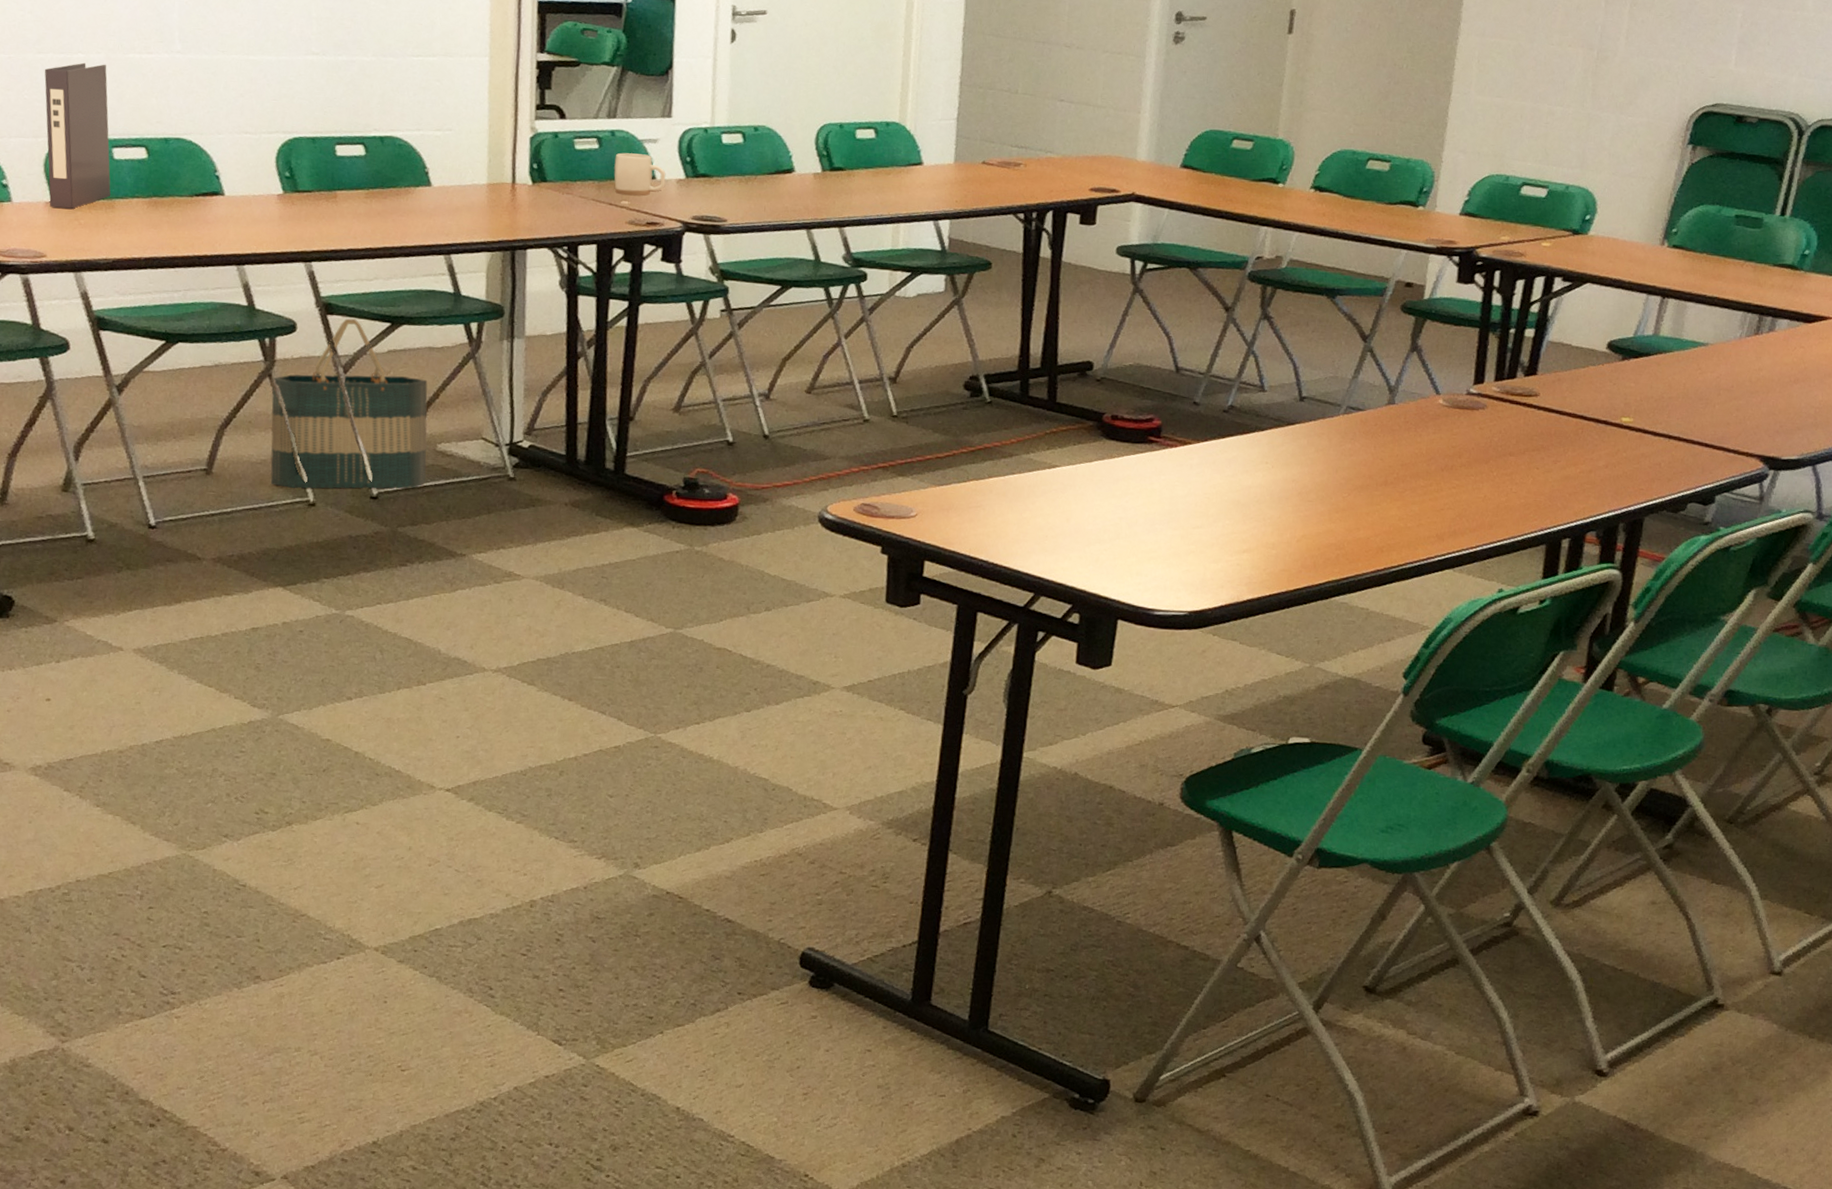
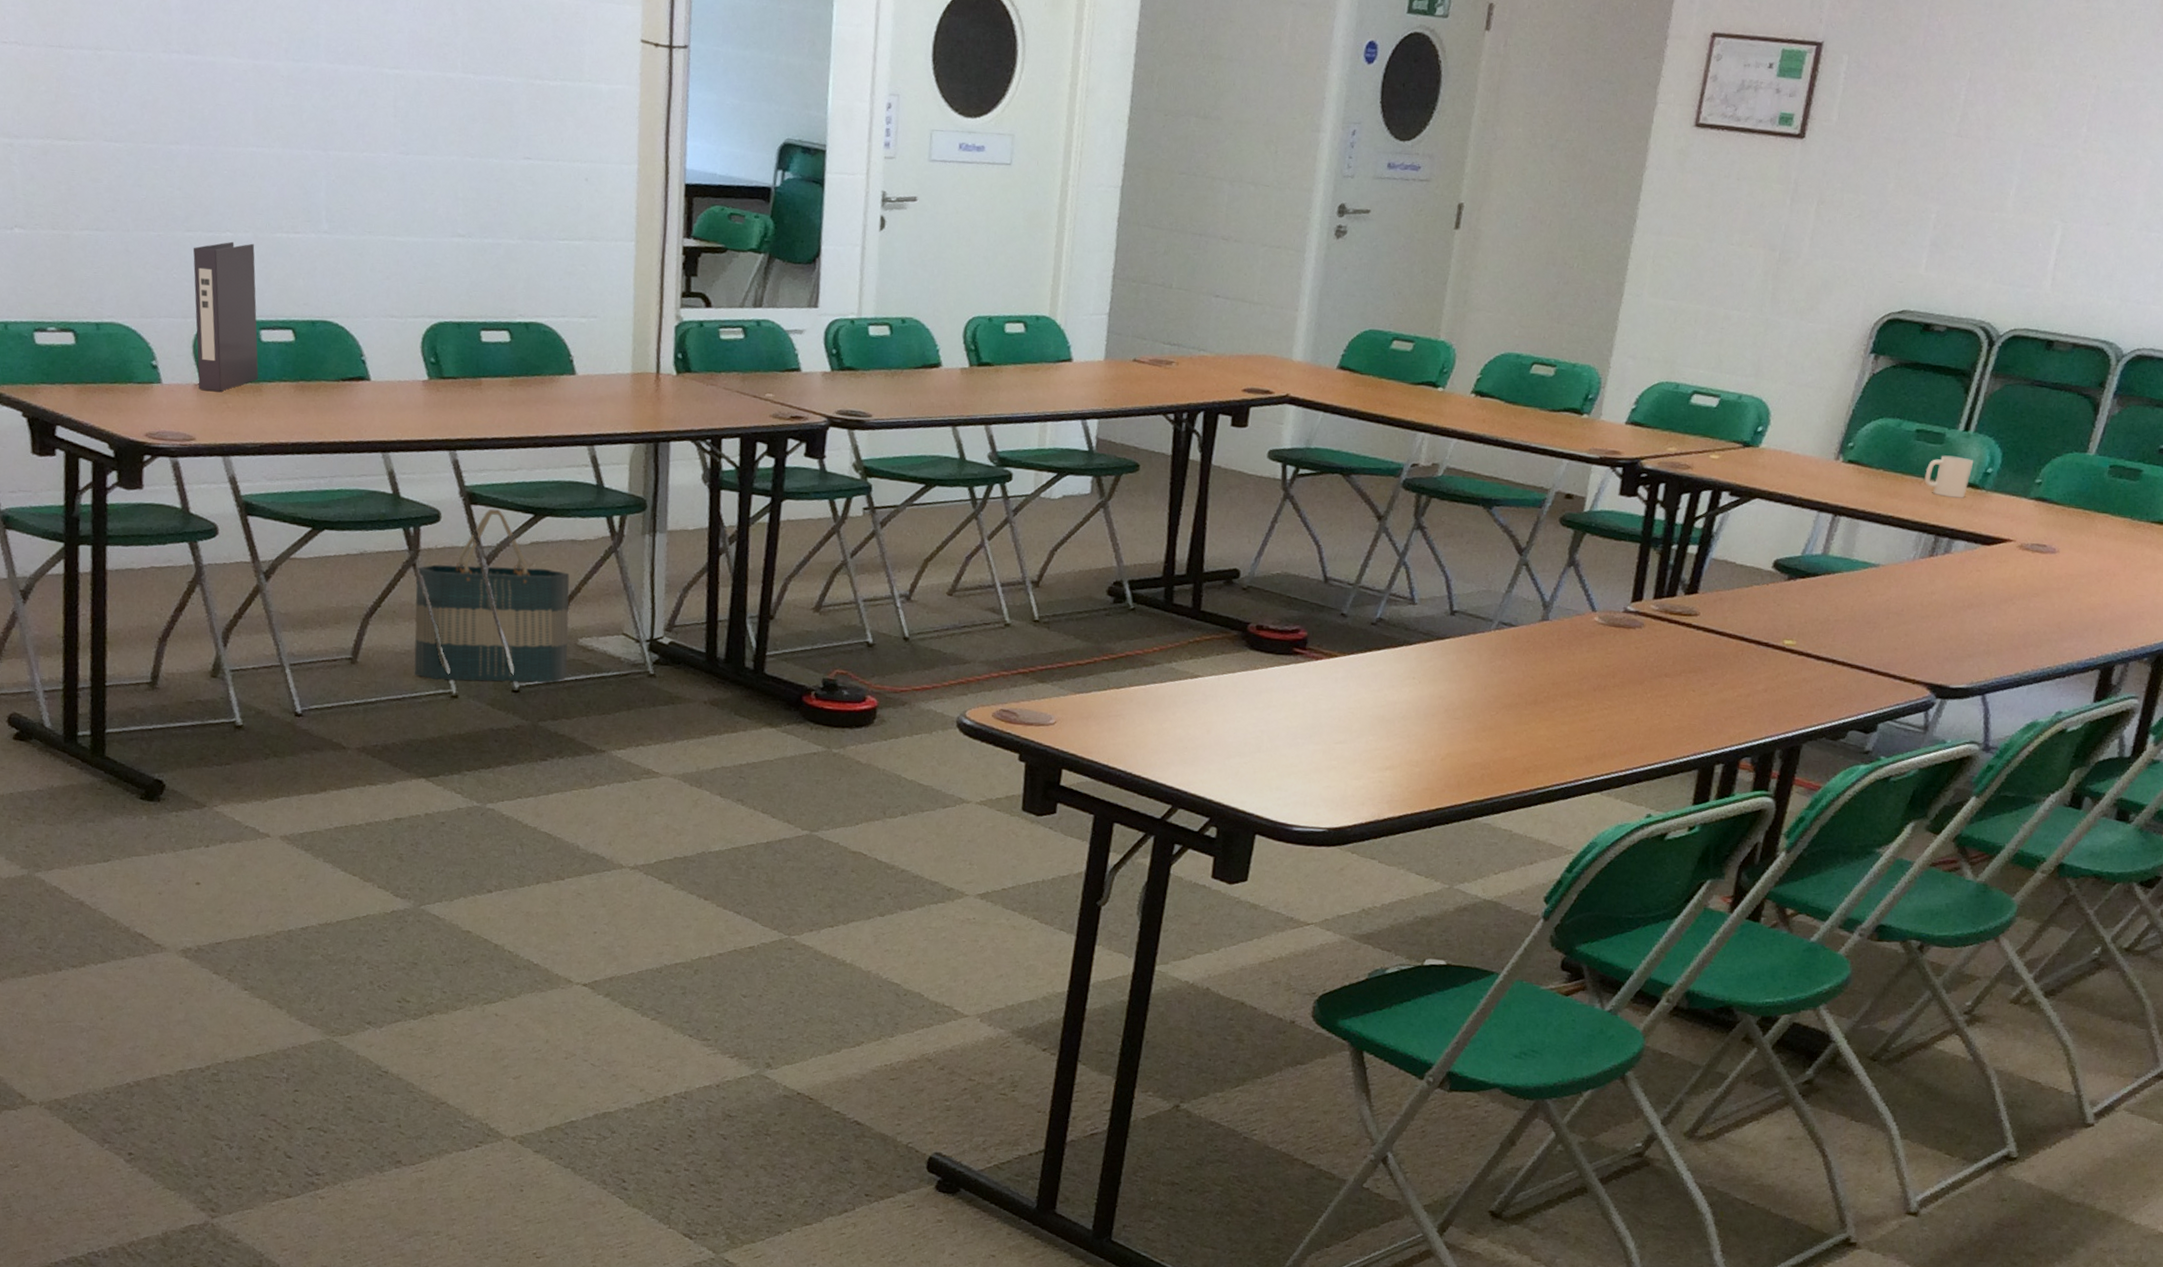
mug: present [614,153,666,197] -> none [758,343,811,389]
mug: none [1746,239,1792,279] -> present [1924,455,1974,499]

